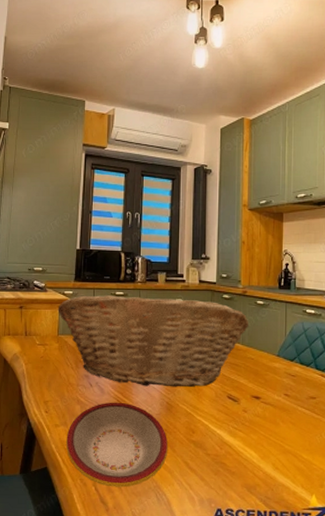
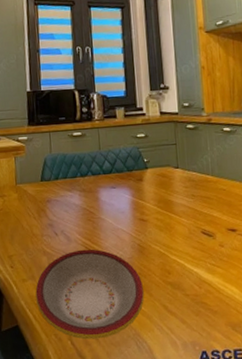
fruit basket: present [58,295,249,388] -> none [13,133,218,230]

